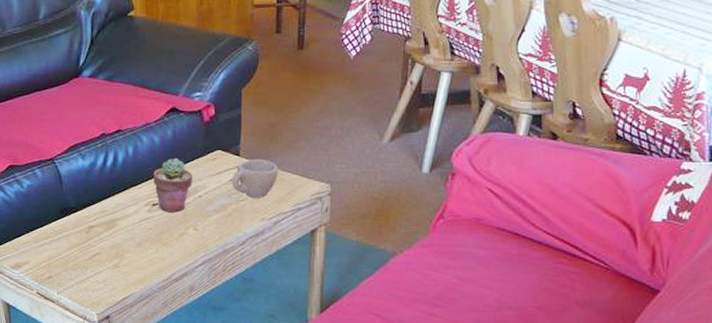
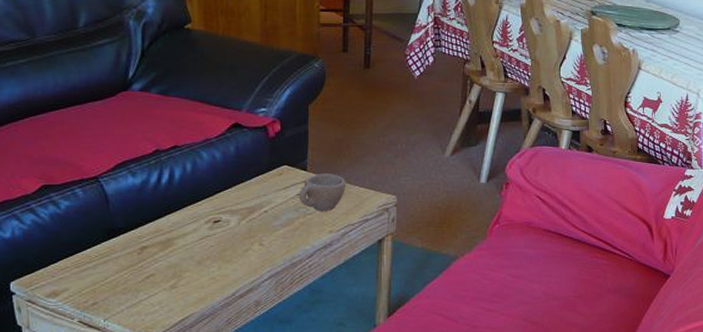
potted succulent: present [152,157,193,213] -> none [214,173,258,229]

